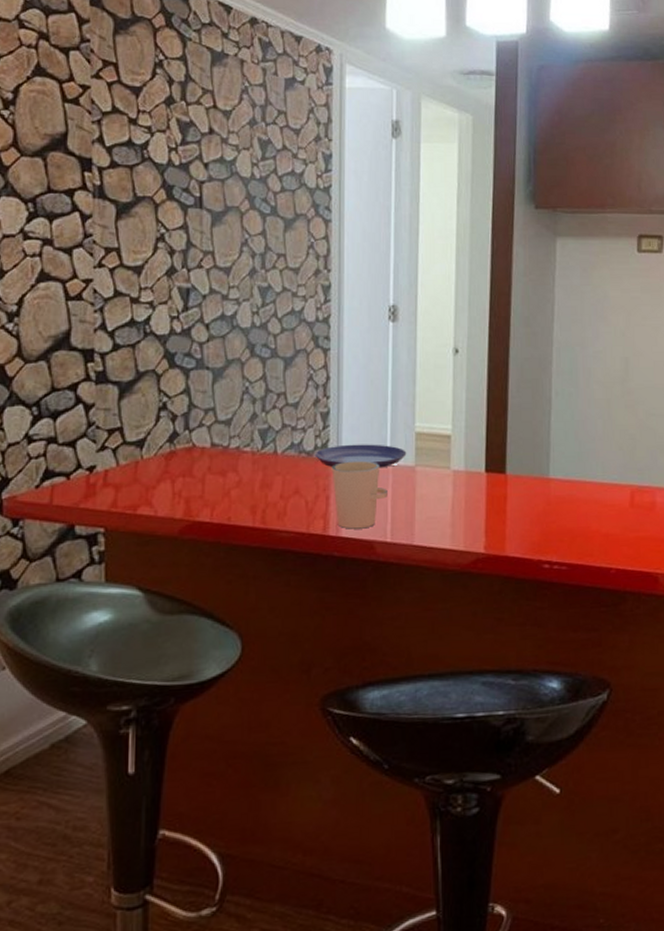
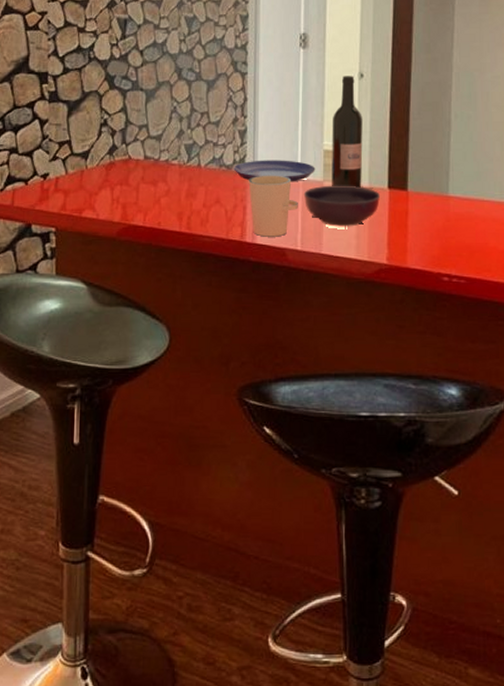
bowl: none [393,470,477,517] -> present [303,185,380,228]
wine bottle: none [423,351,458,472] -> present [331,76,363,188]

